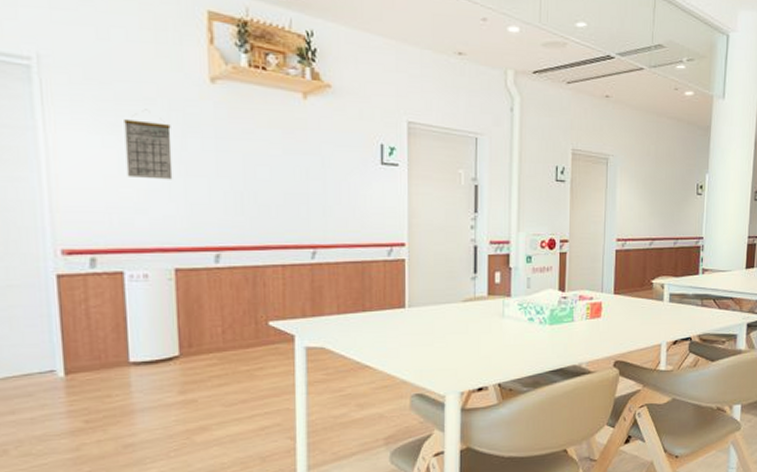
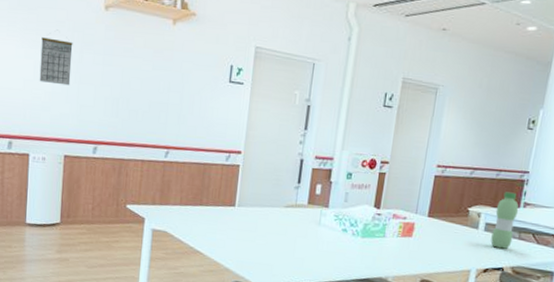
water bottle: none [676,260,699,318] -> present [490,192,519,249]

